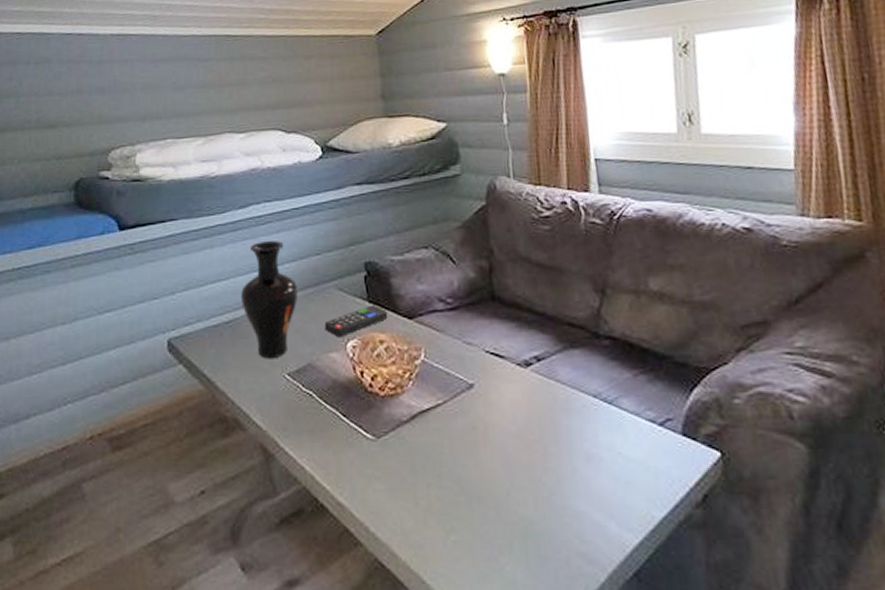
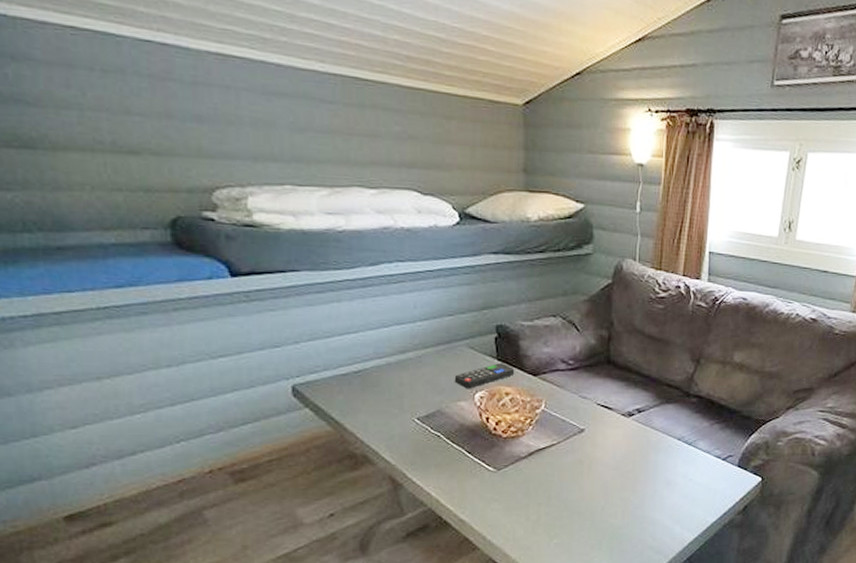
vase: present [241,240,298,359] -> none [371,298,429,406]

